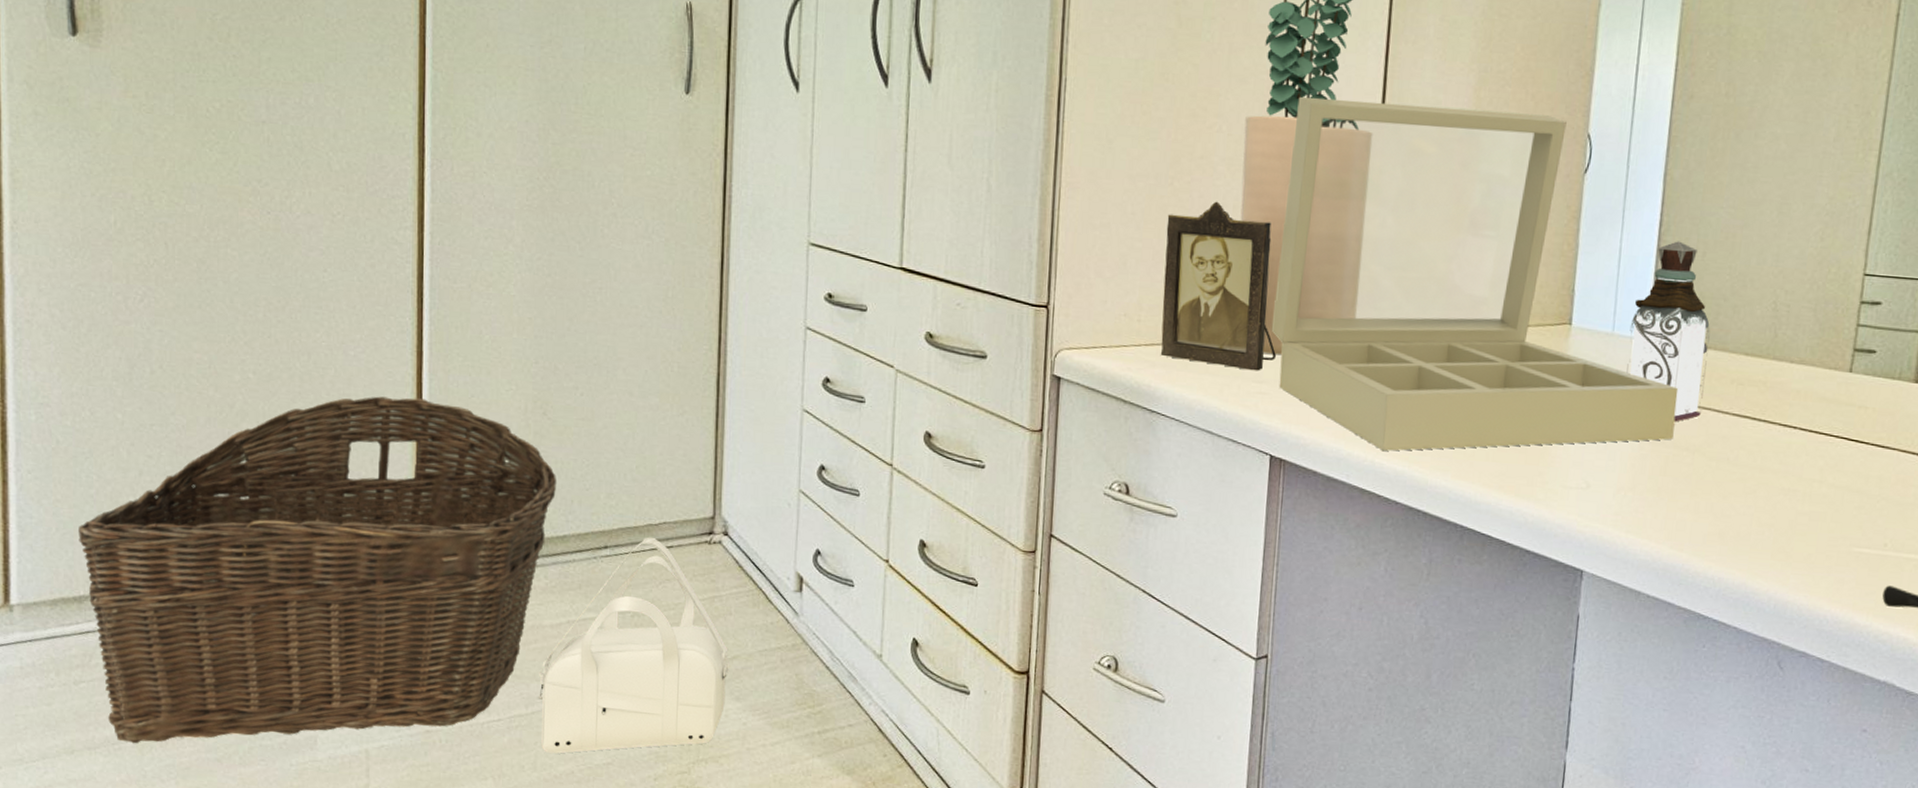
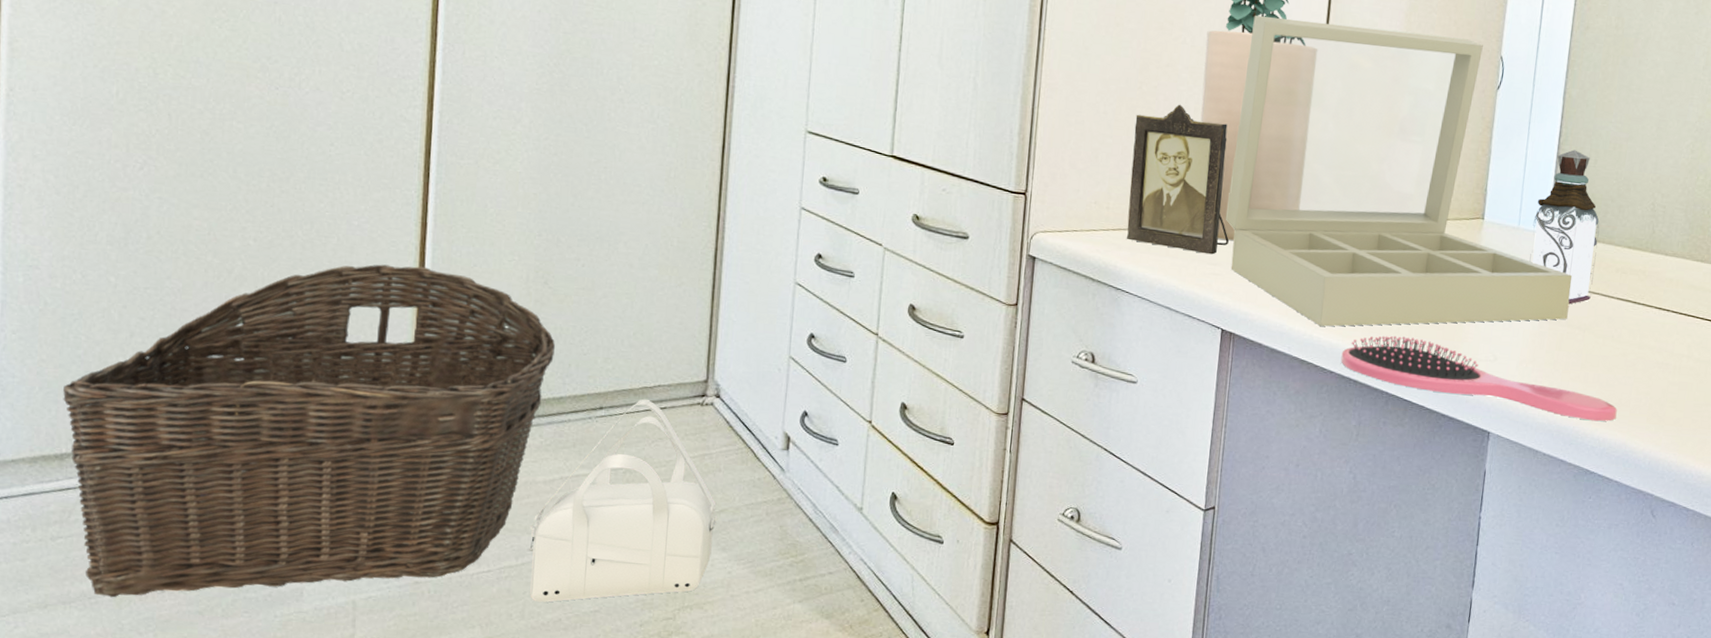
hairbrush: none [1407,460,1735,558] -> present [1340,335,1617,422]

